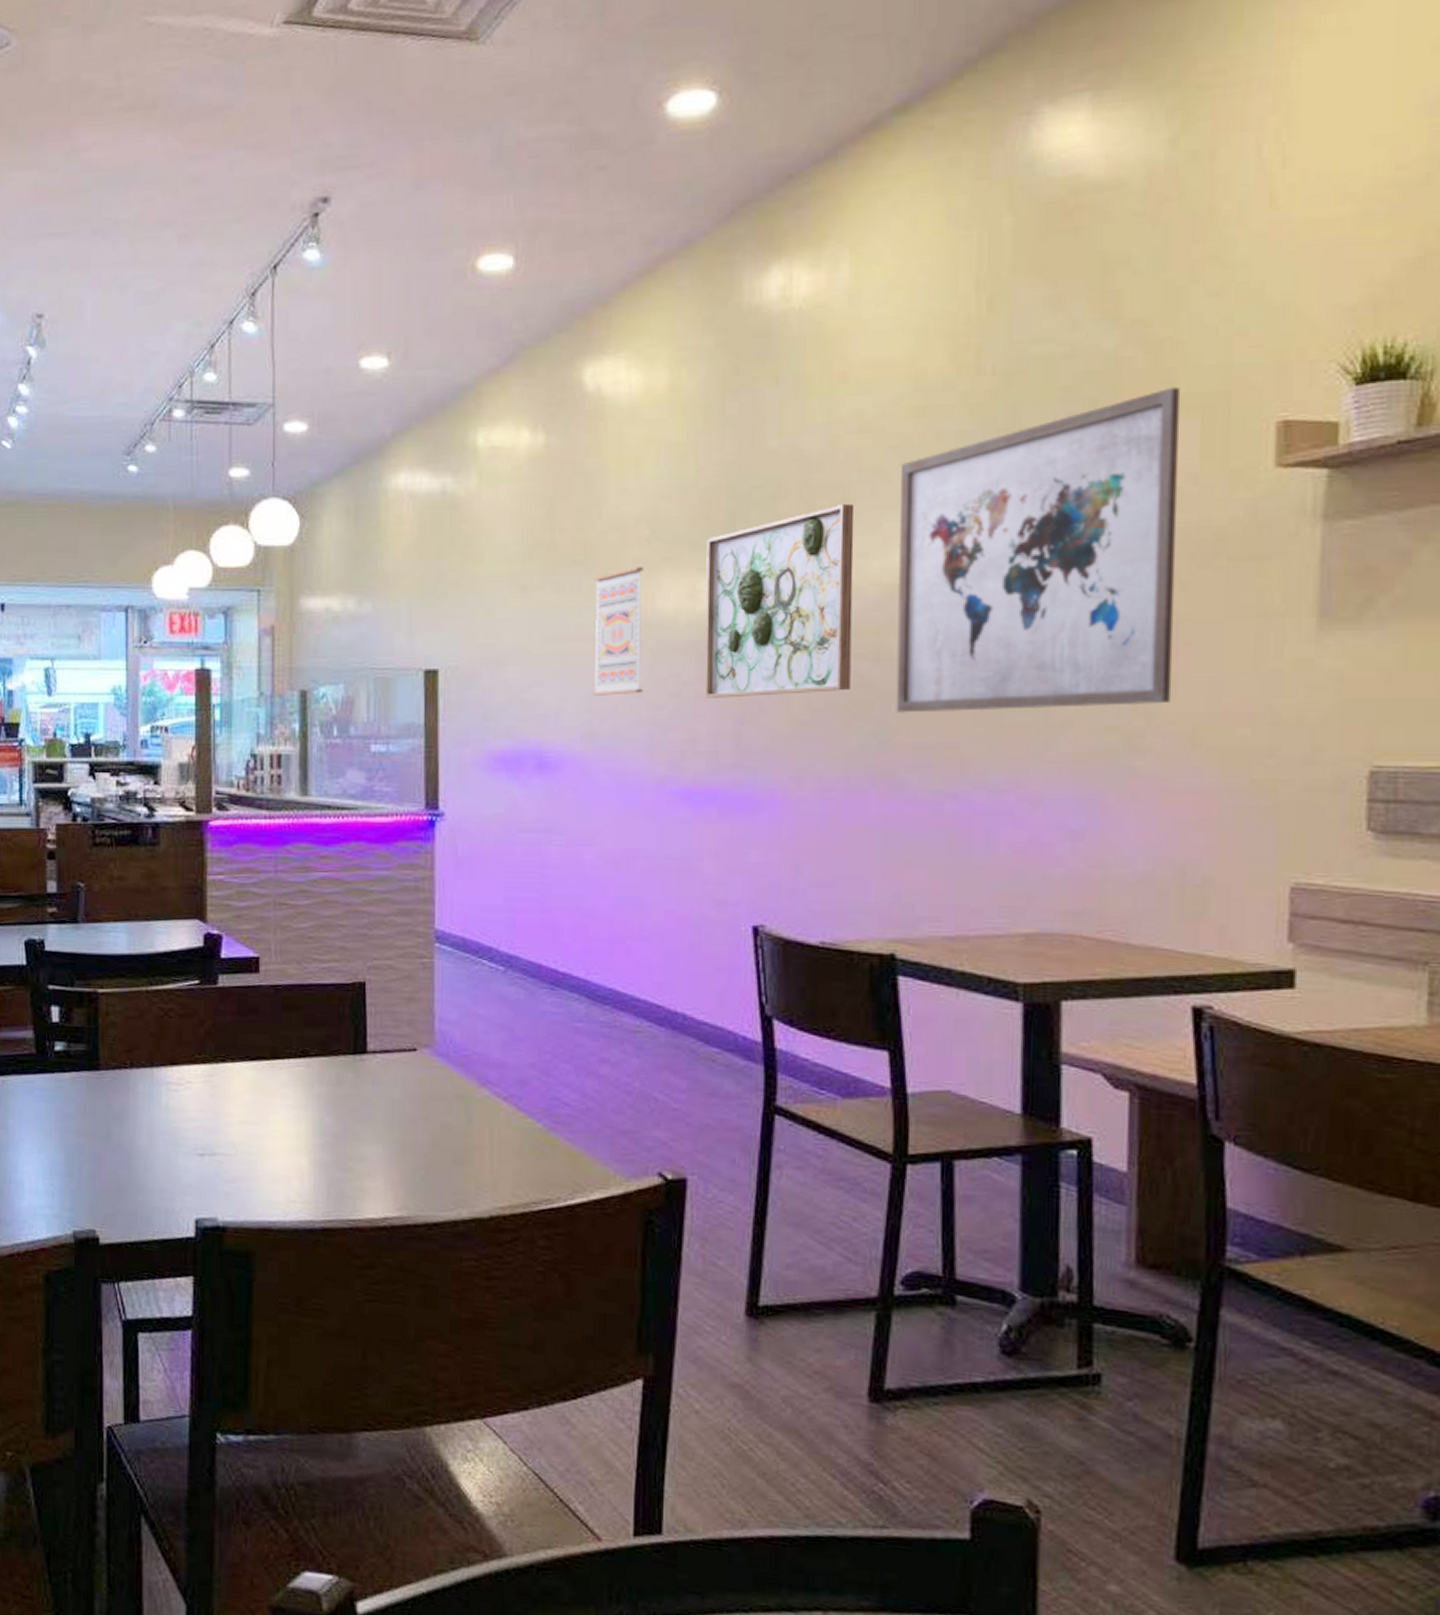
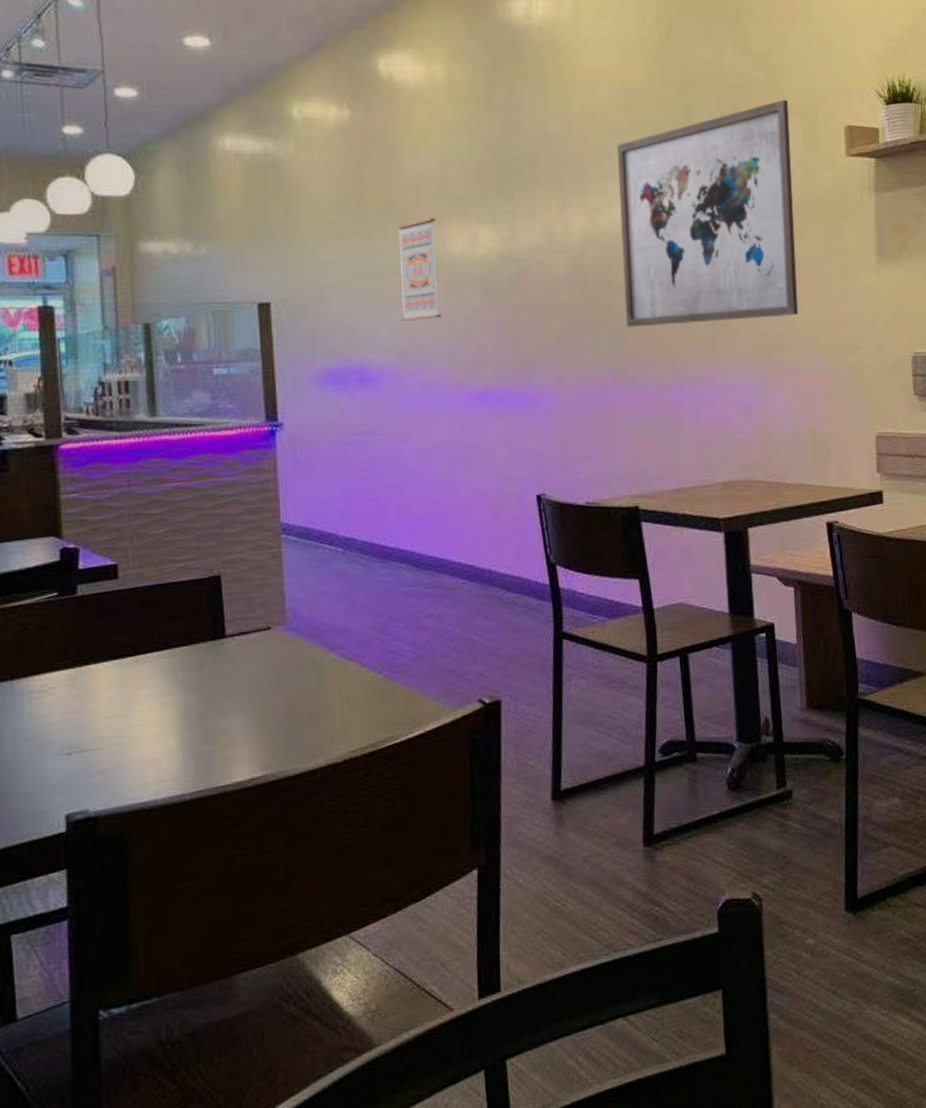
wall art: present [705,504,855,698] -> none [483,173,594,320]

